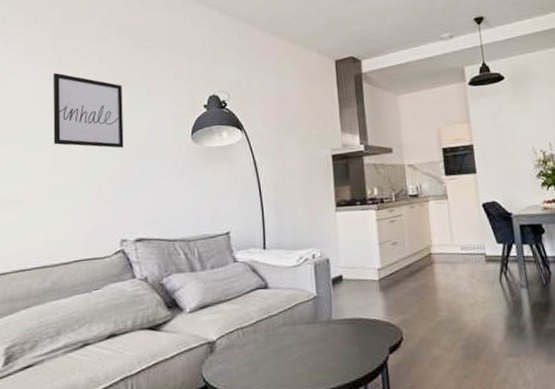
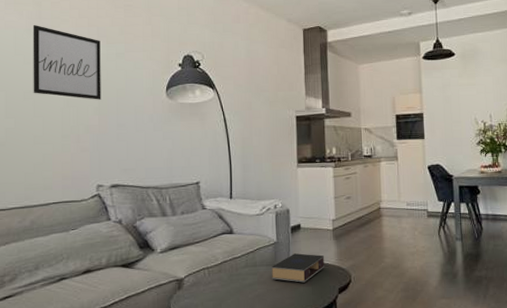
book: none [312,308,372,342] -> present [272,253,324,283]

